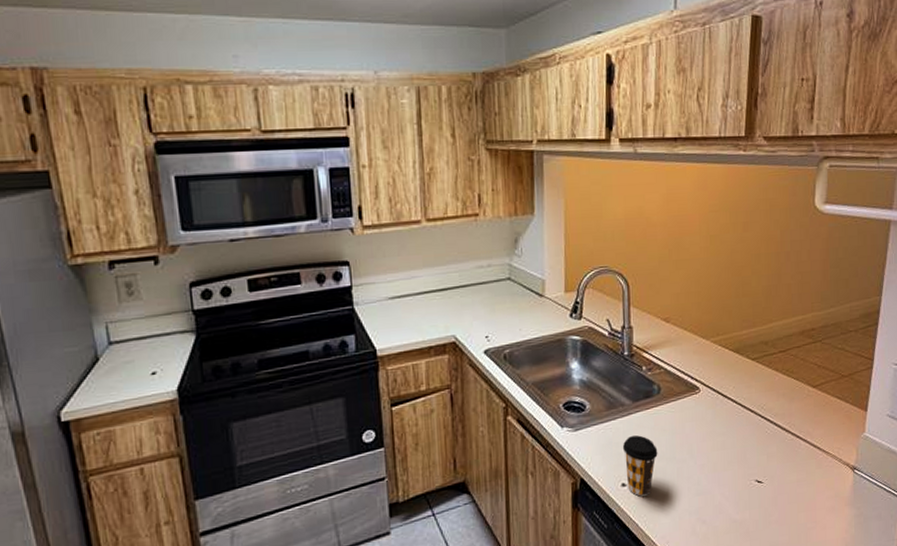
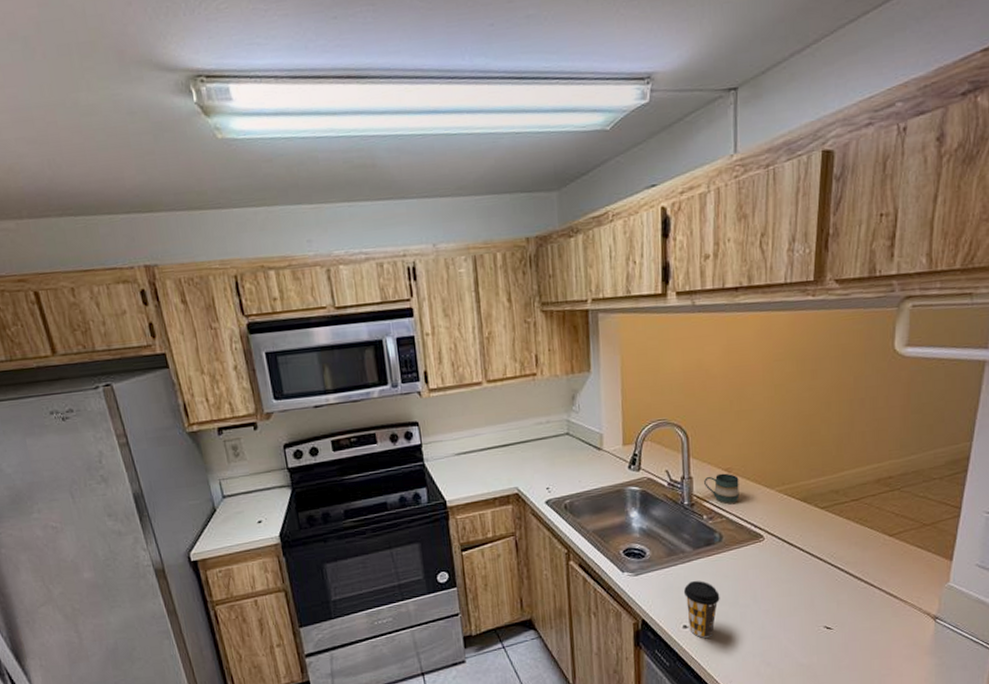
mug: none [644,323,677,355] -> present [704,473,740,505]

